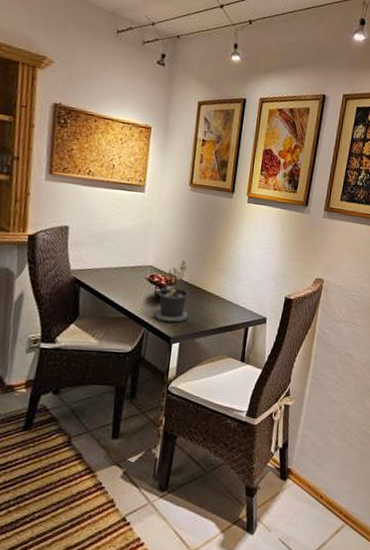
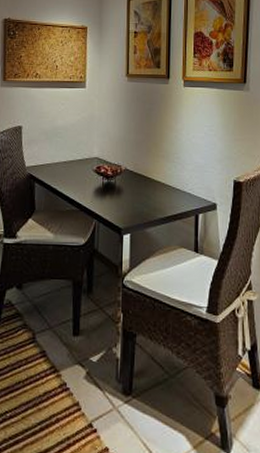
potted plant: present [153,260,190,326] -> none [103,149,137,217]

